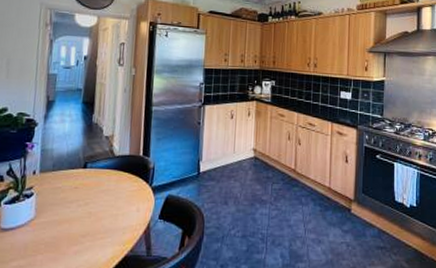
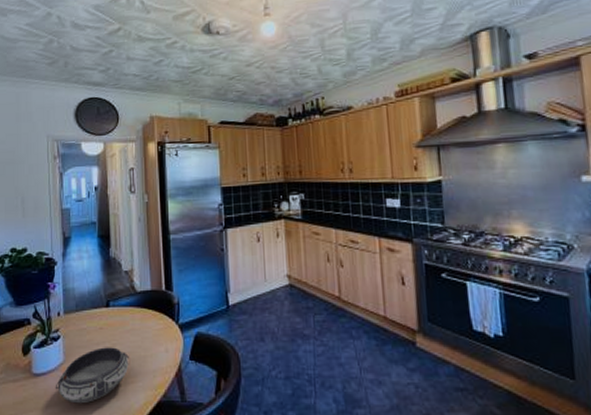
bowl: none [22,205,102,258] -> present [55,347,130,404]

